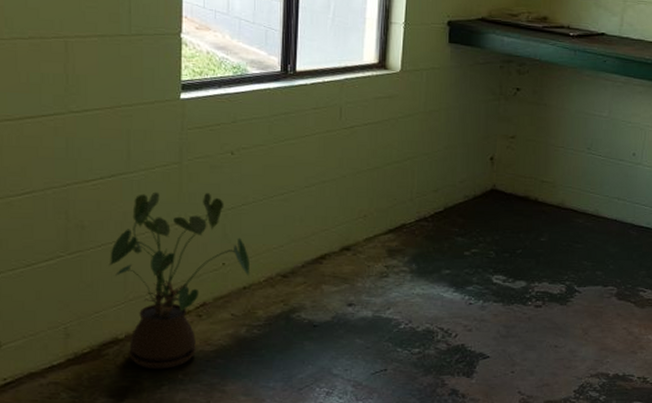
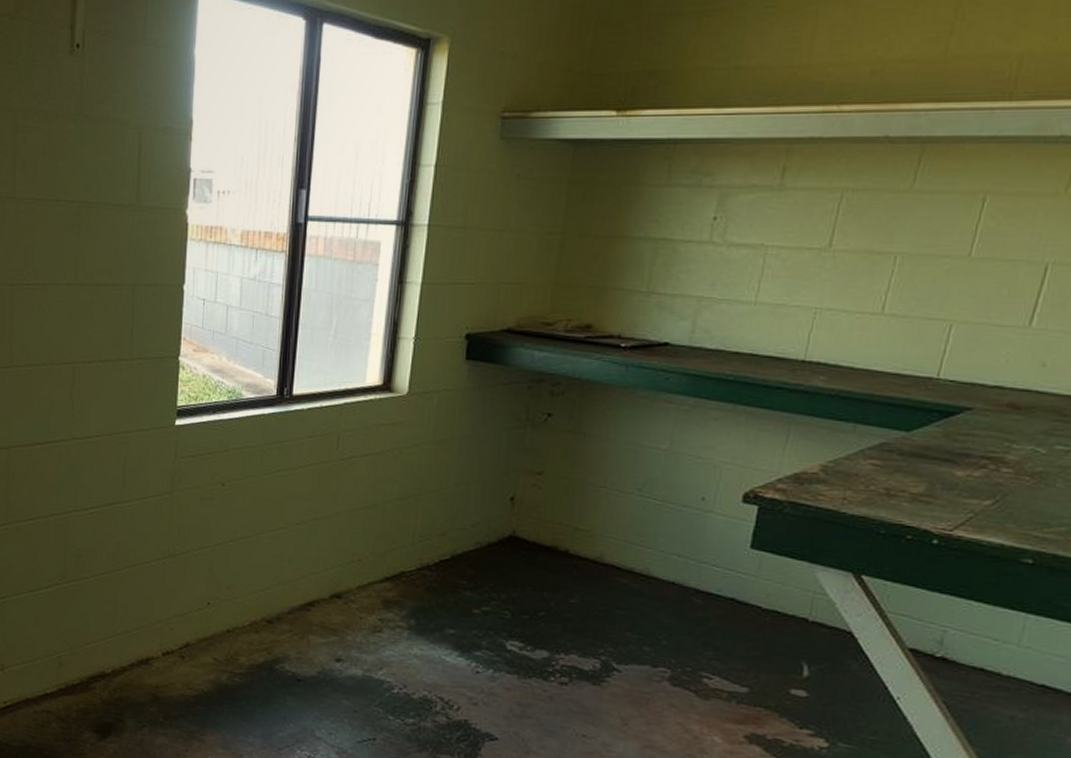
house plant: present [108,191,250,370] -> none [100,522,235,710]

